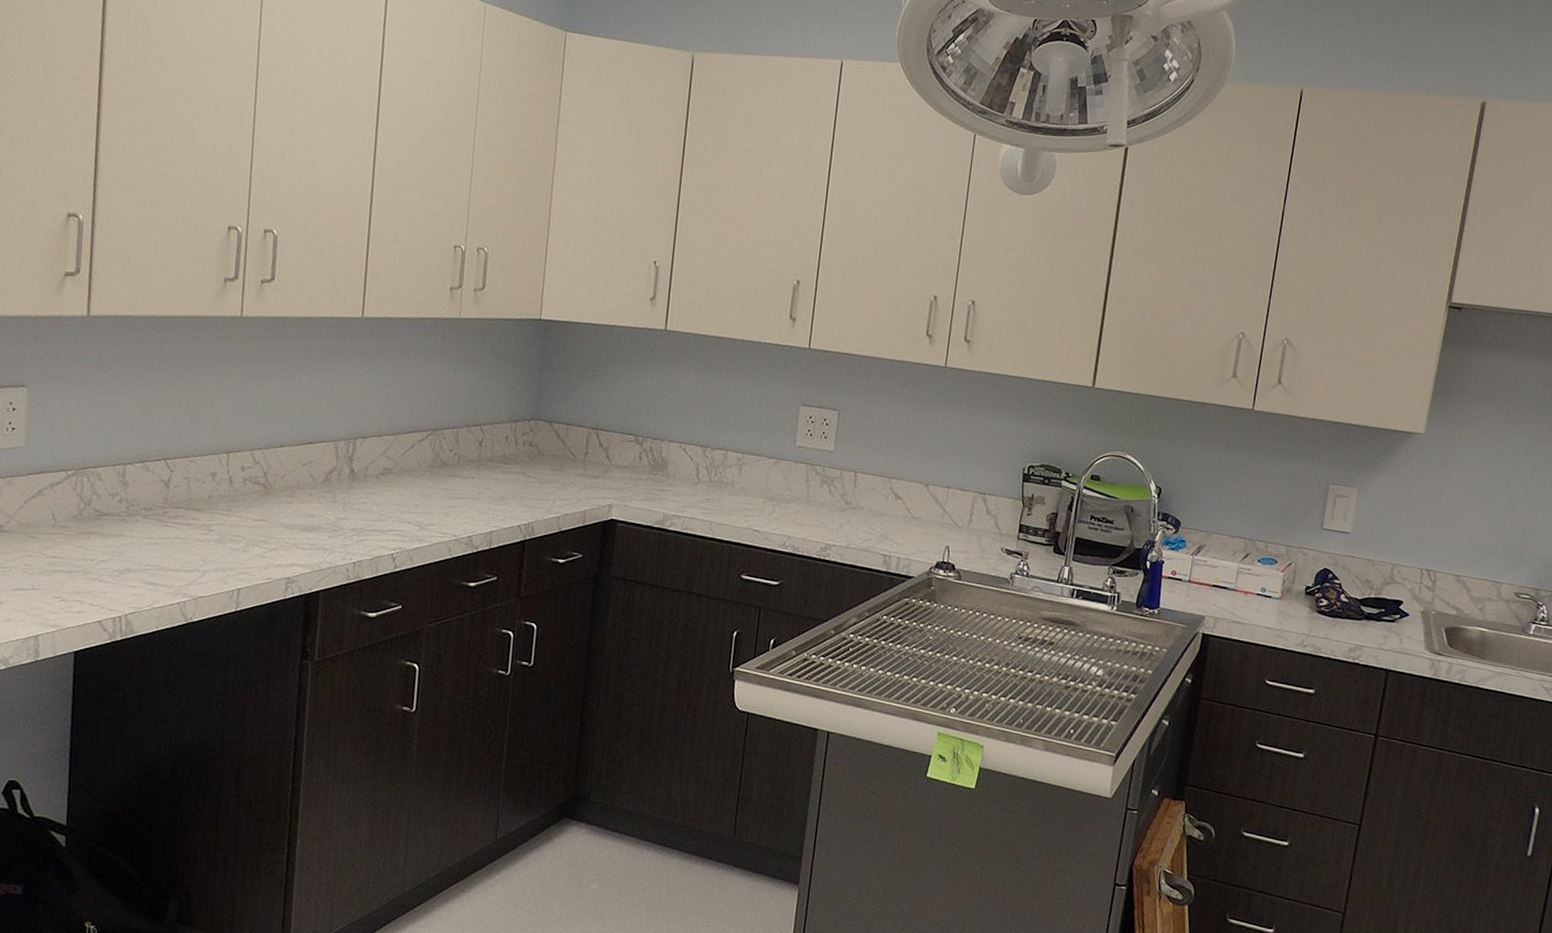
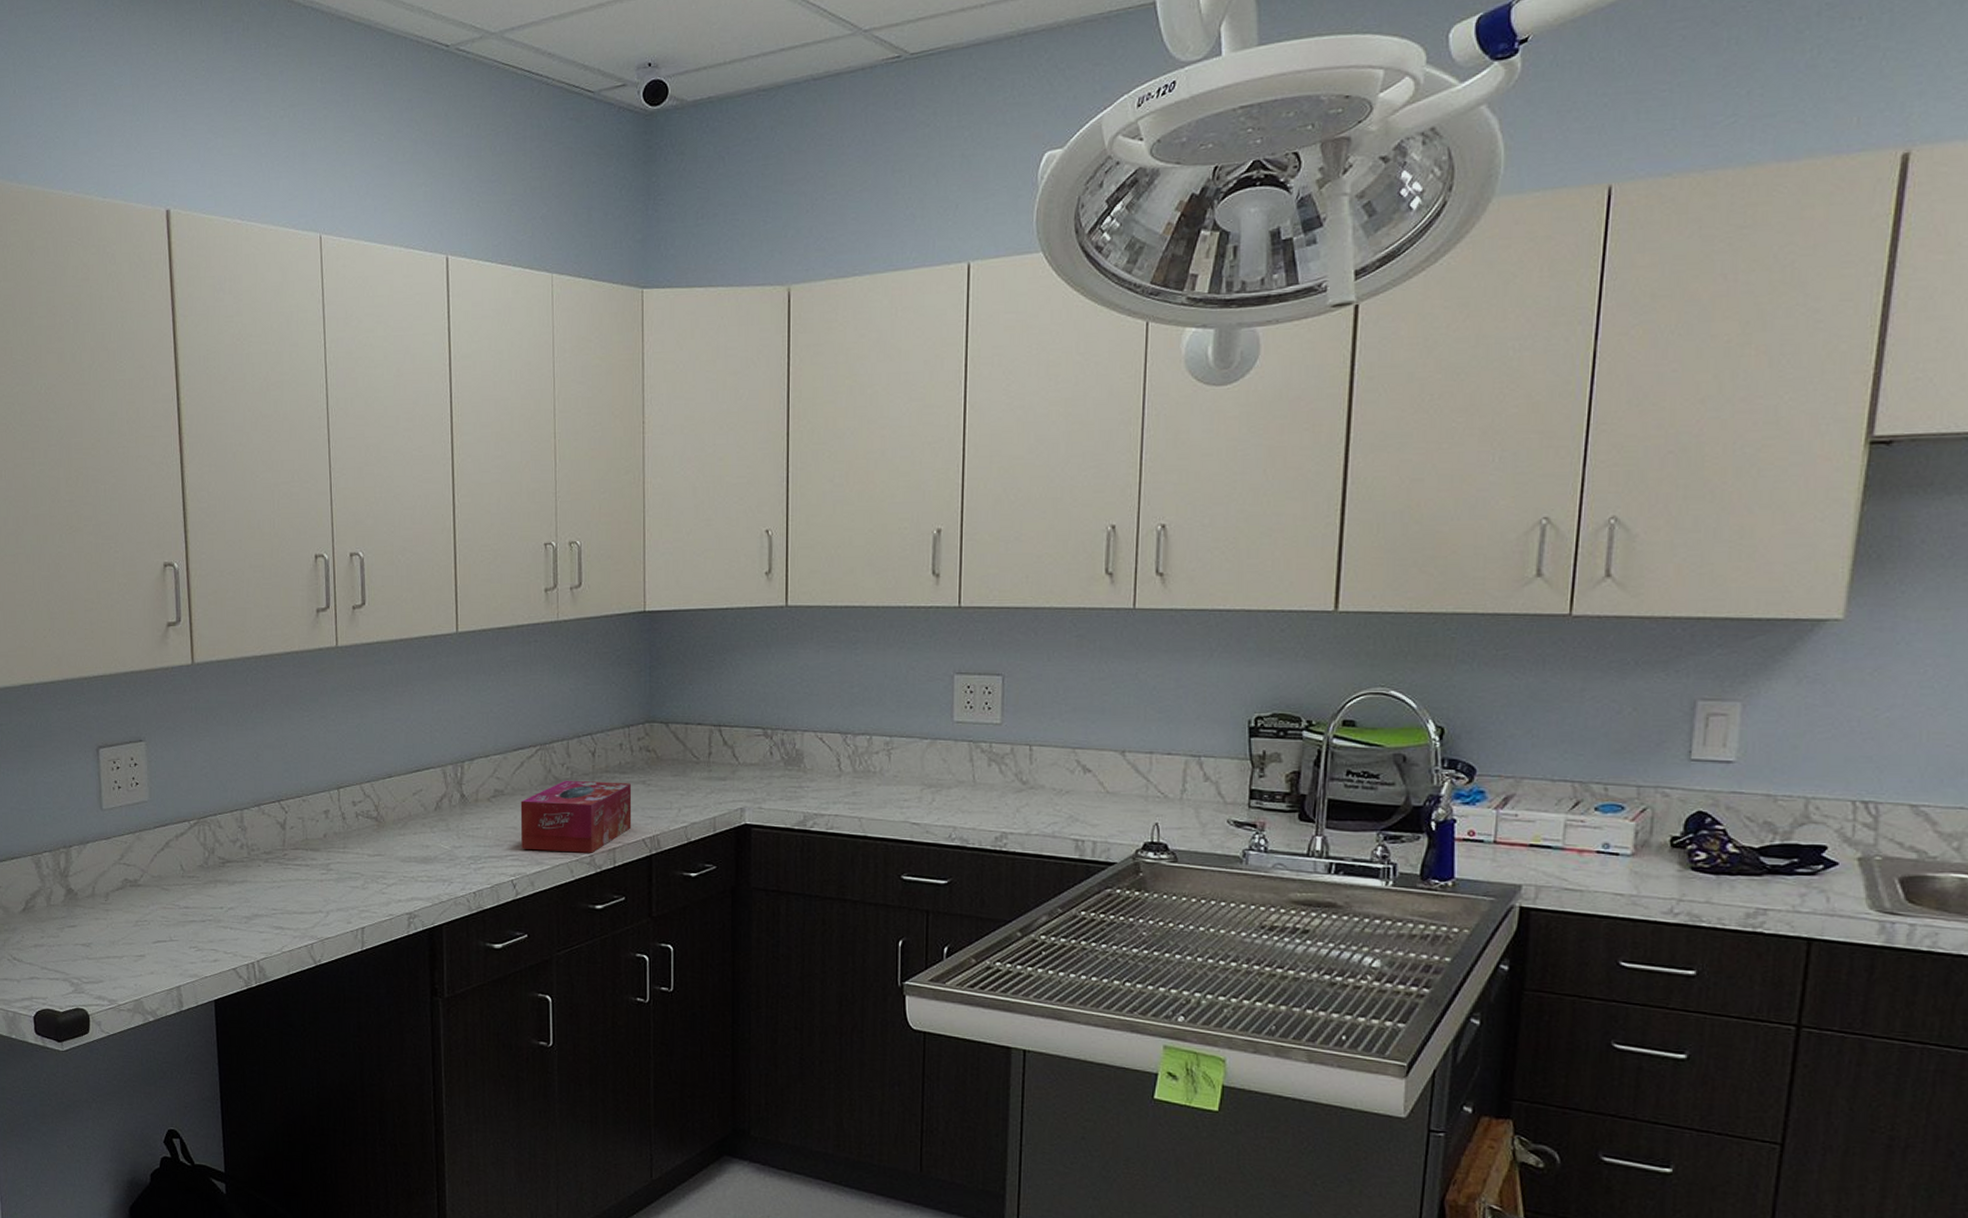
tissue box: none [404,465,513,534] -> present [520,780,632,853]

